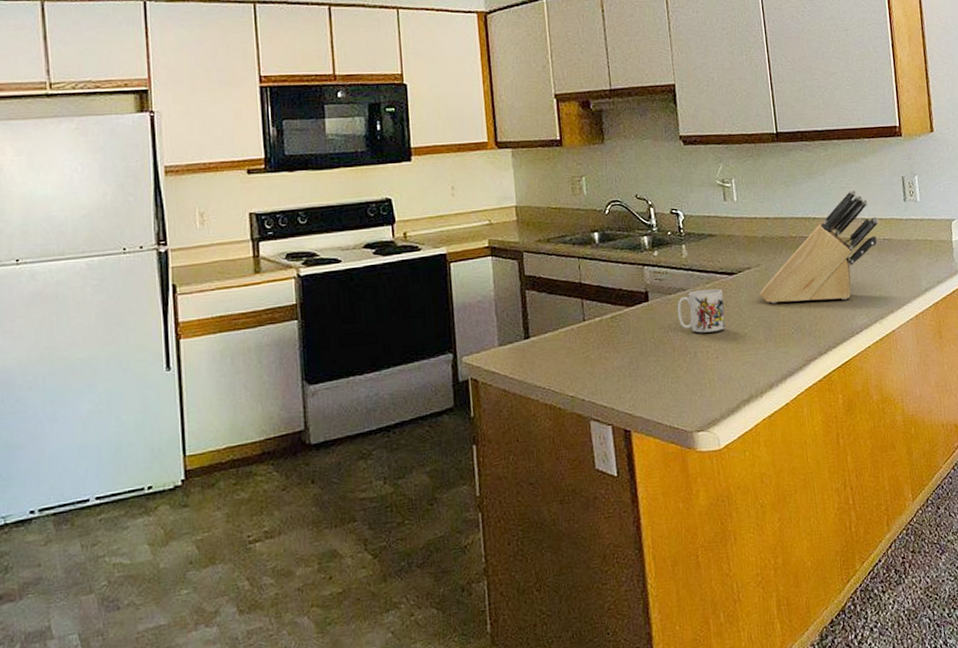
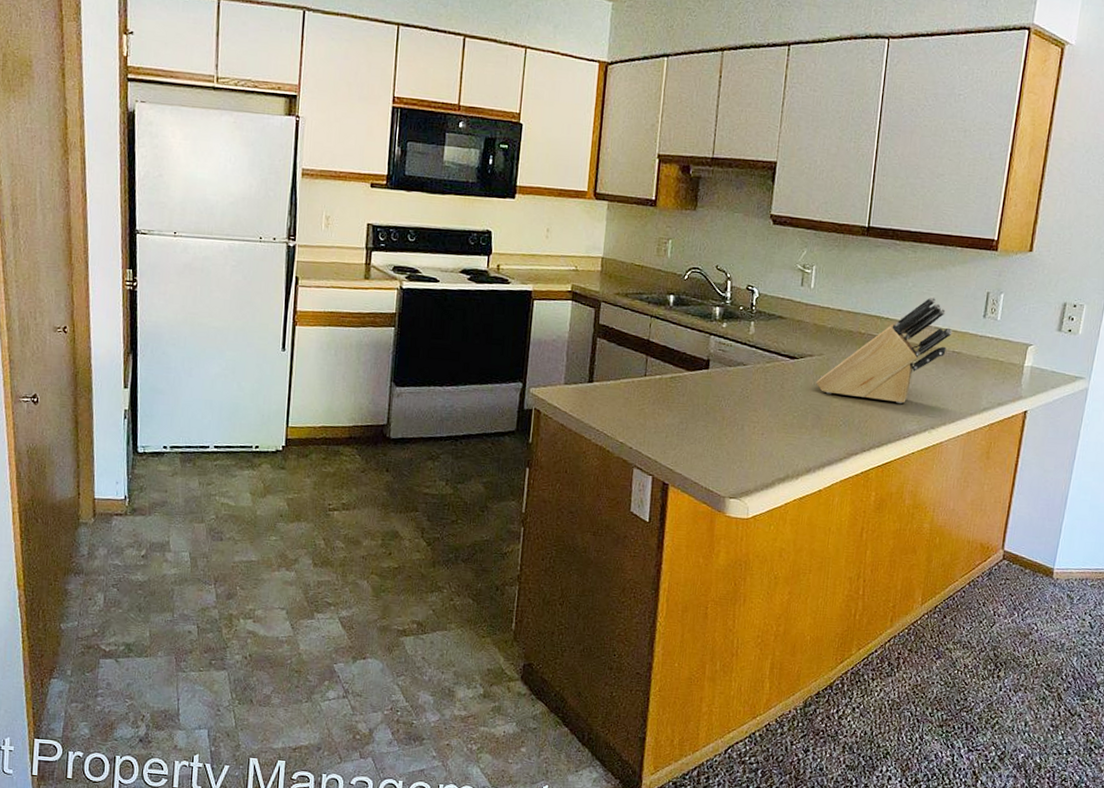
mug: present [677,288,726,333] -> none [733,367,781,410]

